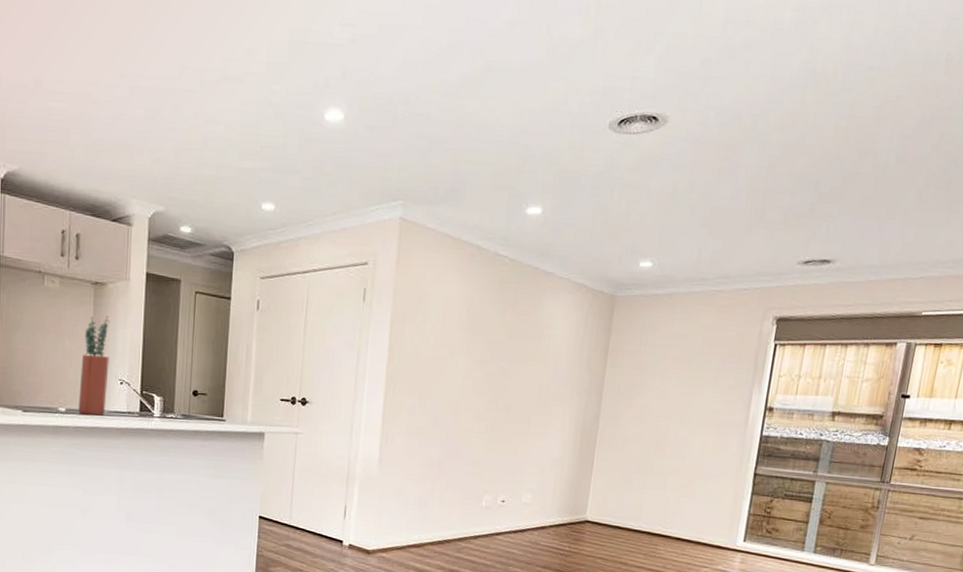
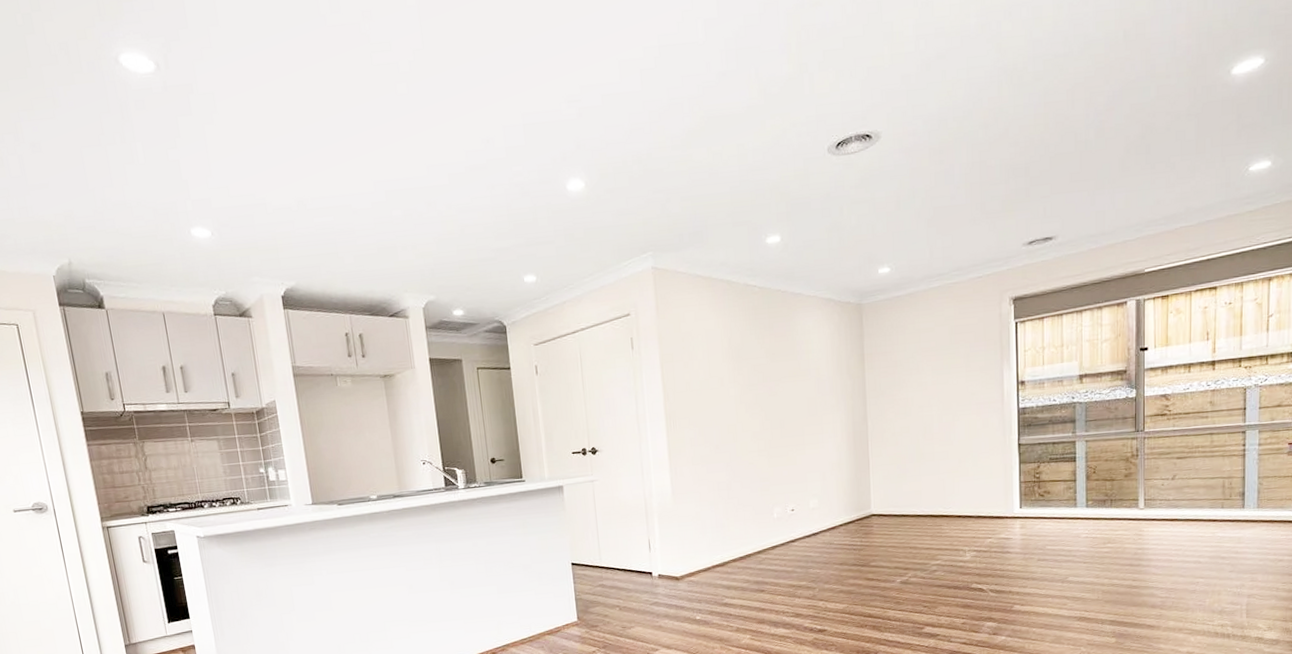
vase: present [78,316,110,416] -> none [382,404,413,498]

